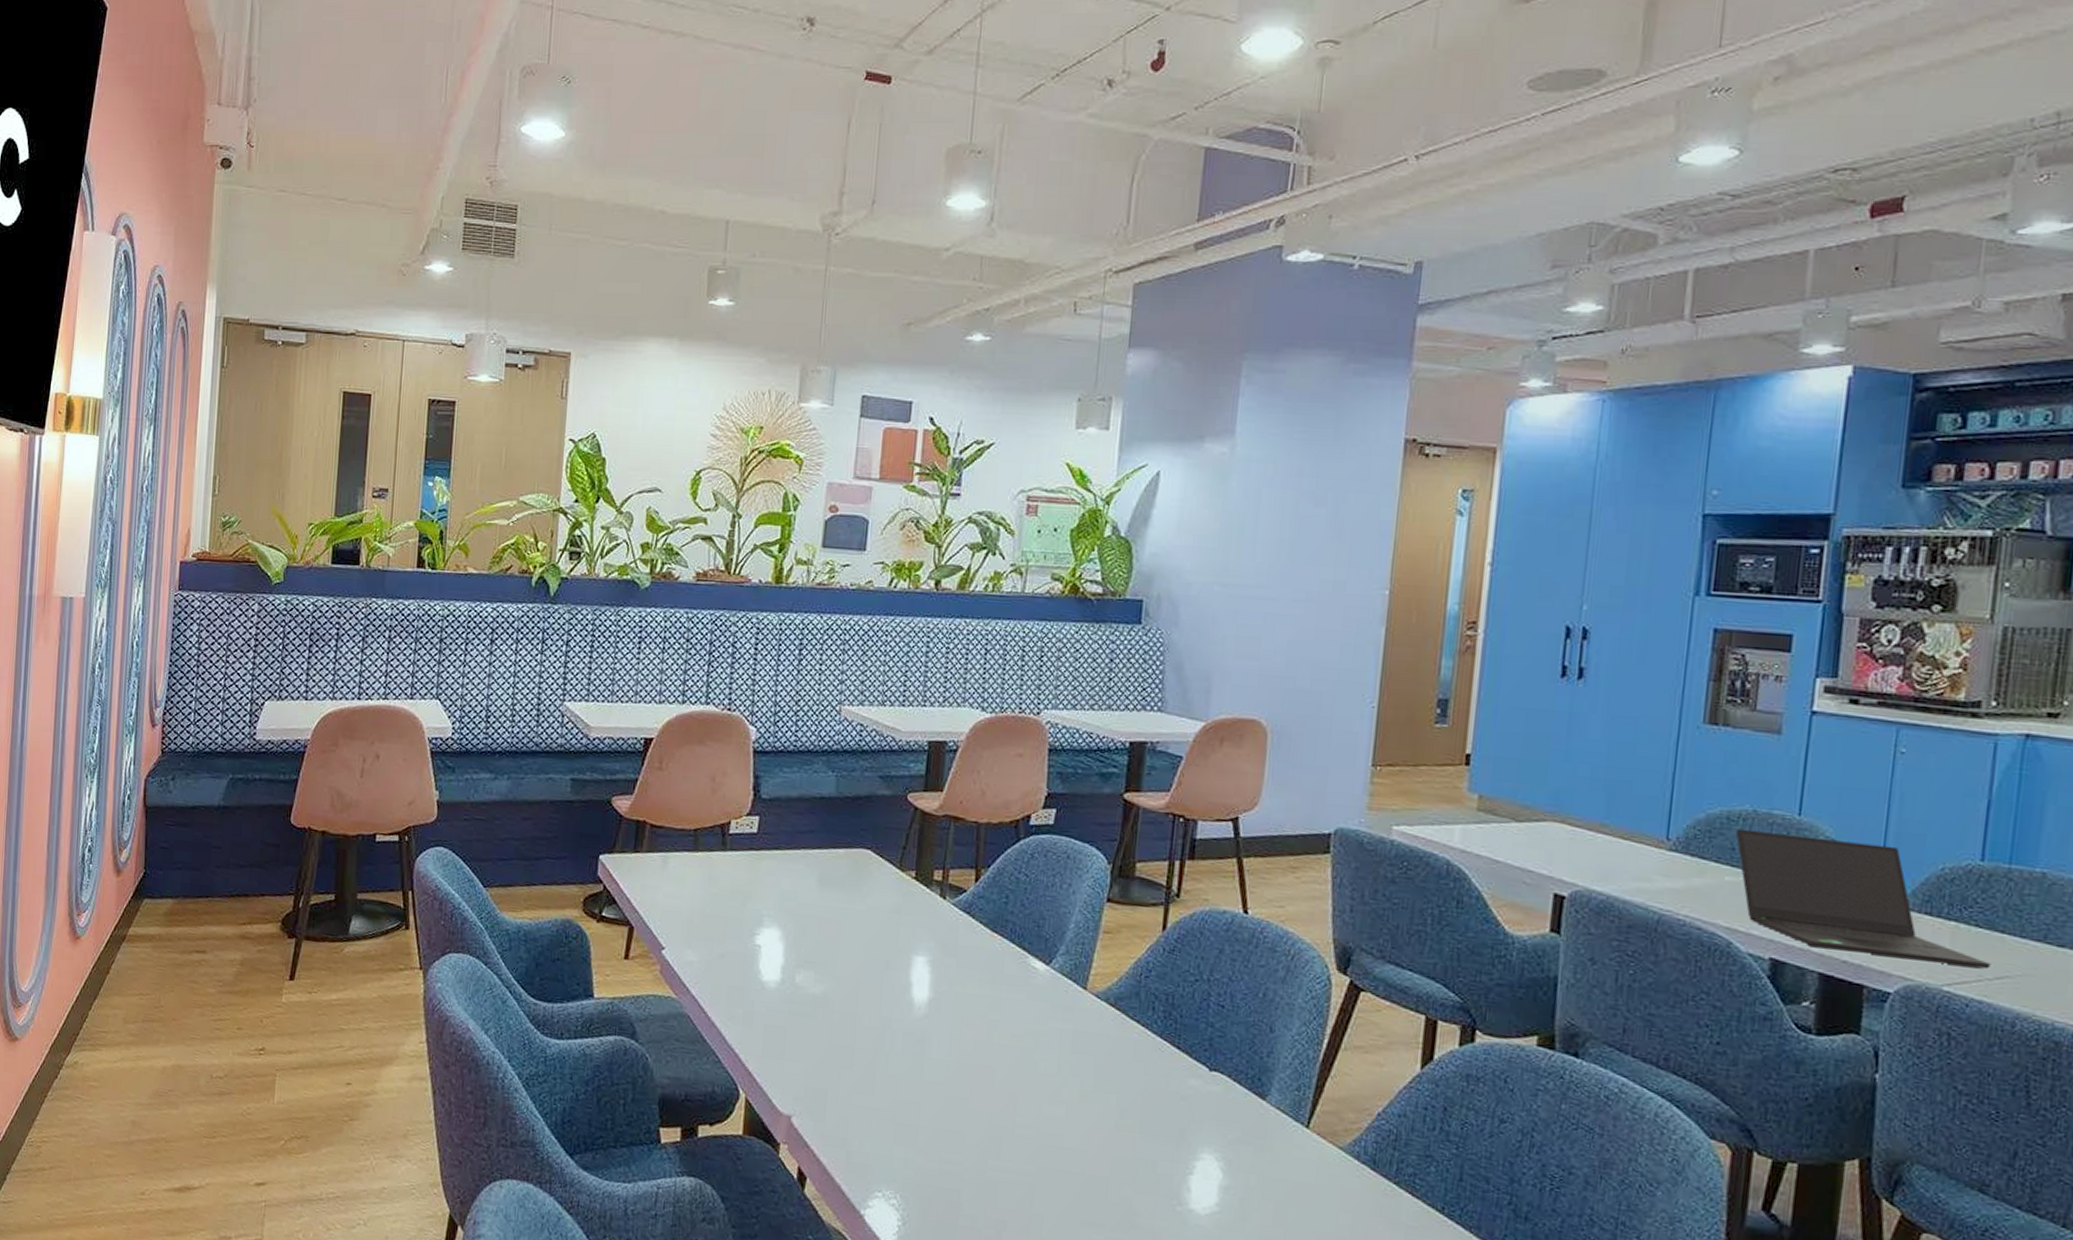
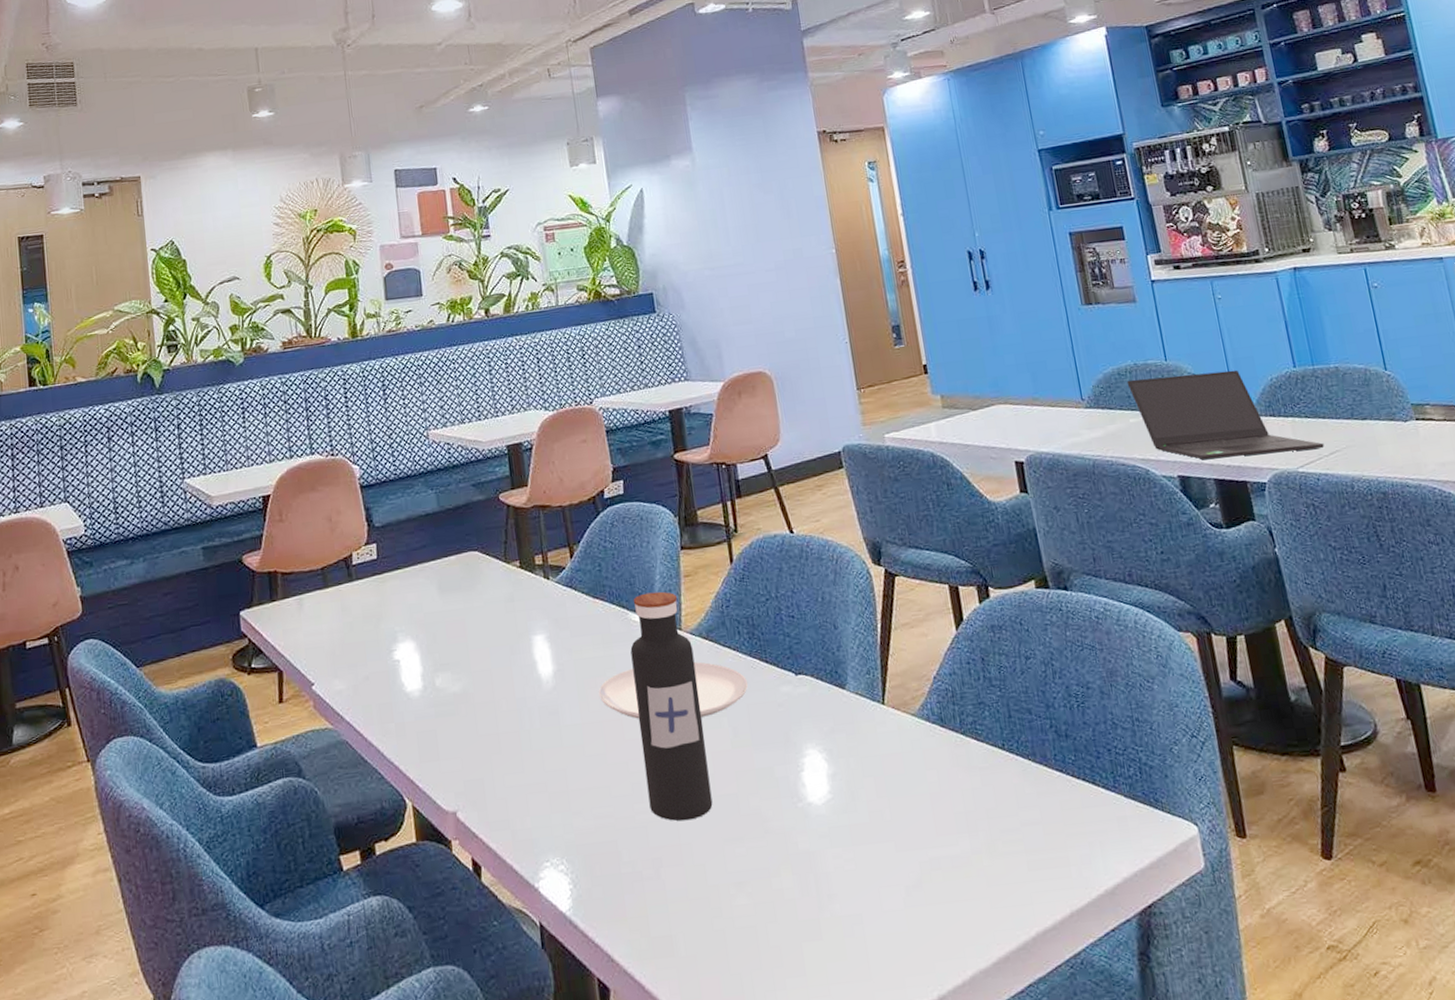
plate: none [974,1016,1151,1089] -> present [598,662,749,719]
water bottle: none [1005,939,1095,1192] -> present [630,591,713,821]

